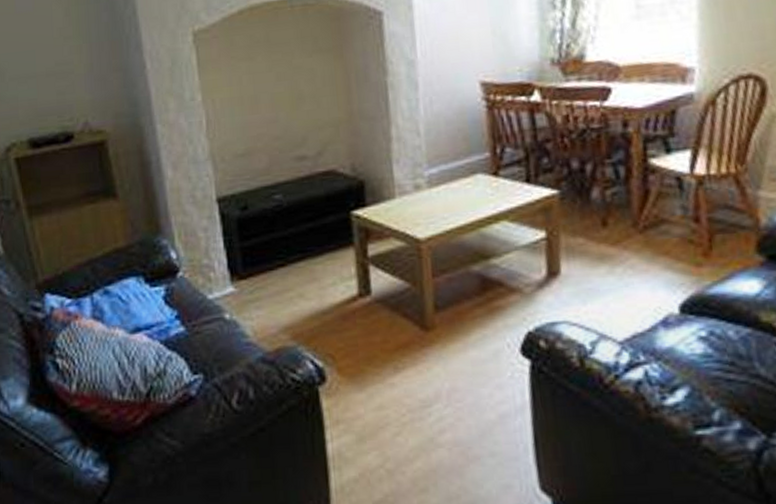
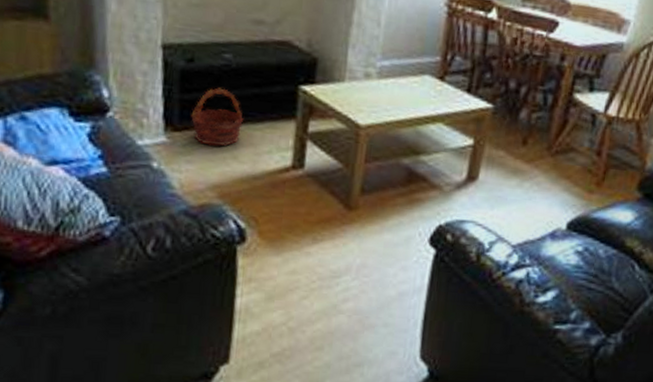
basket: none [253,228,303,288] -> present [191,87,243,146]

